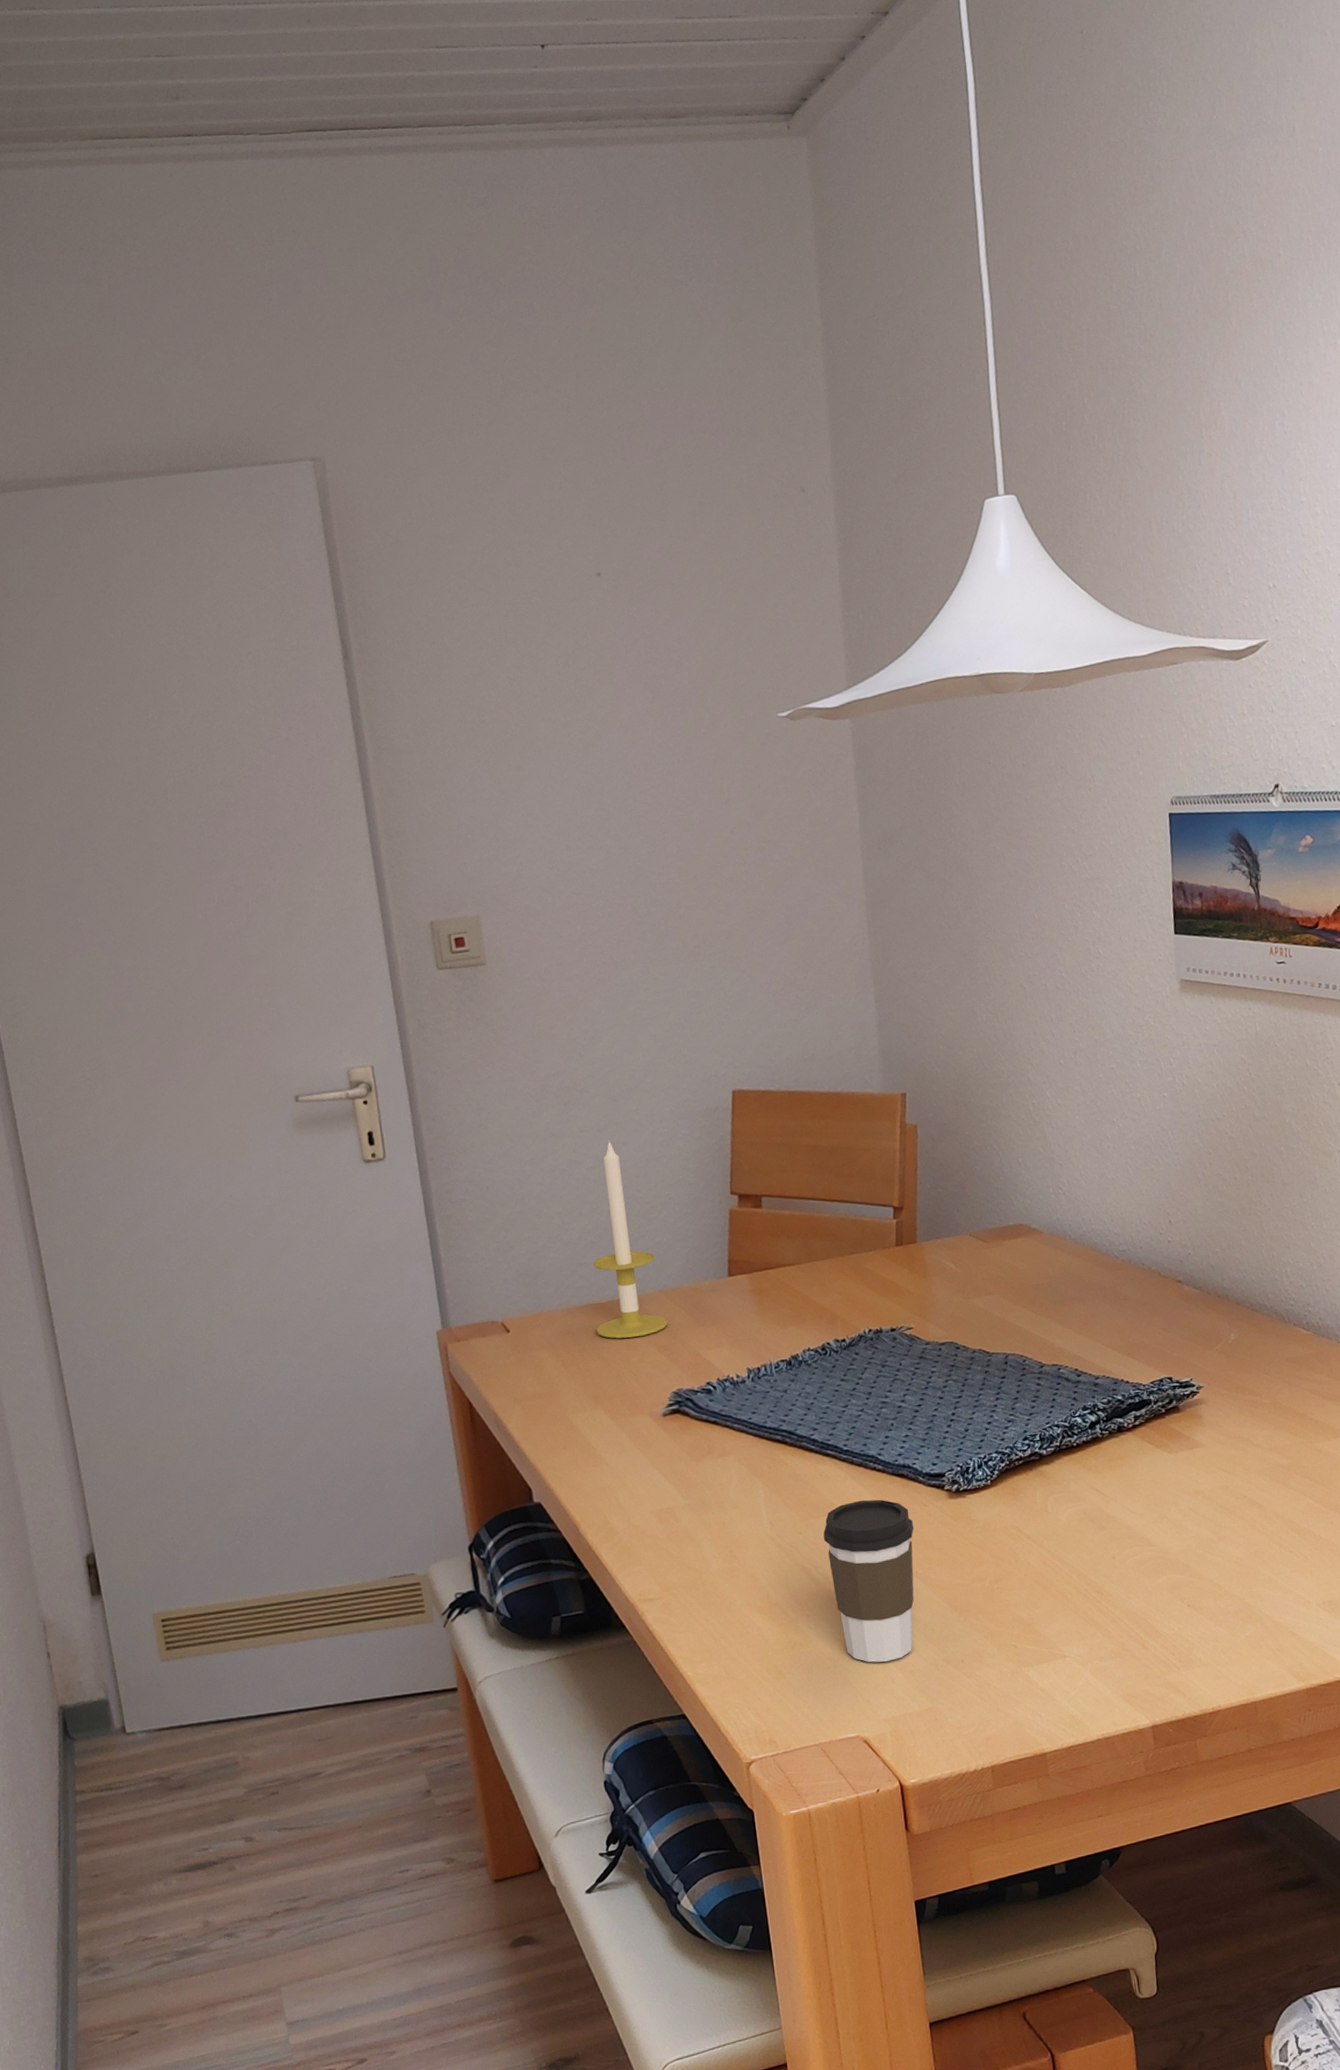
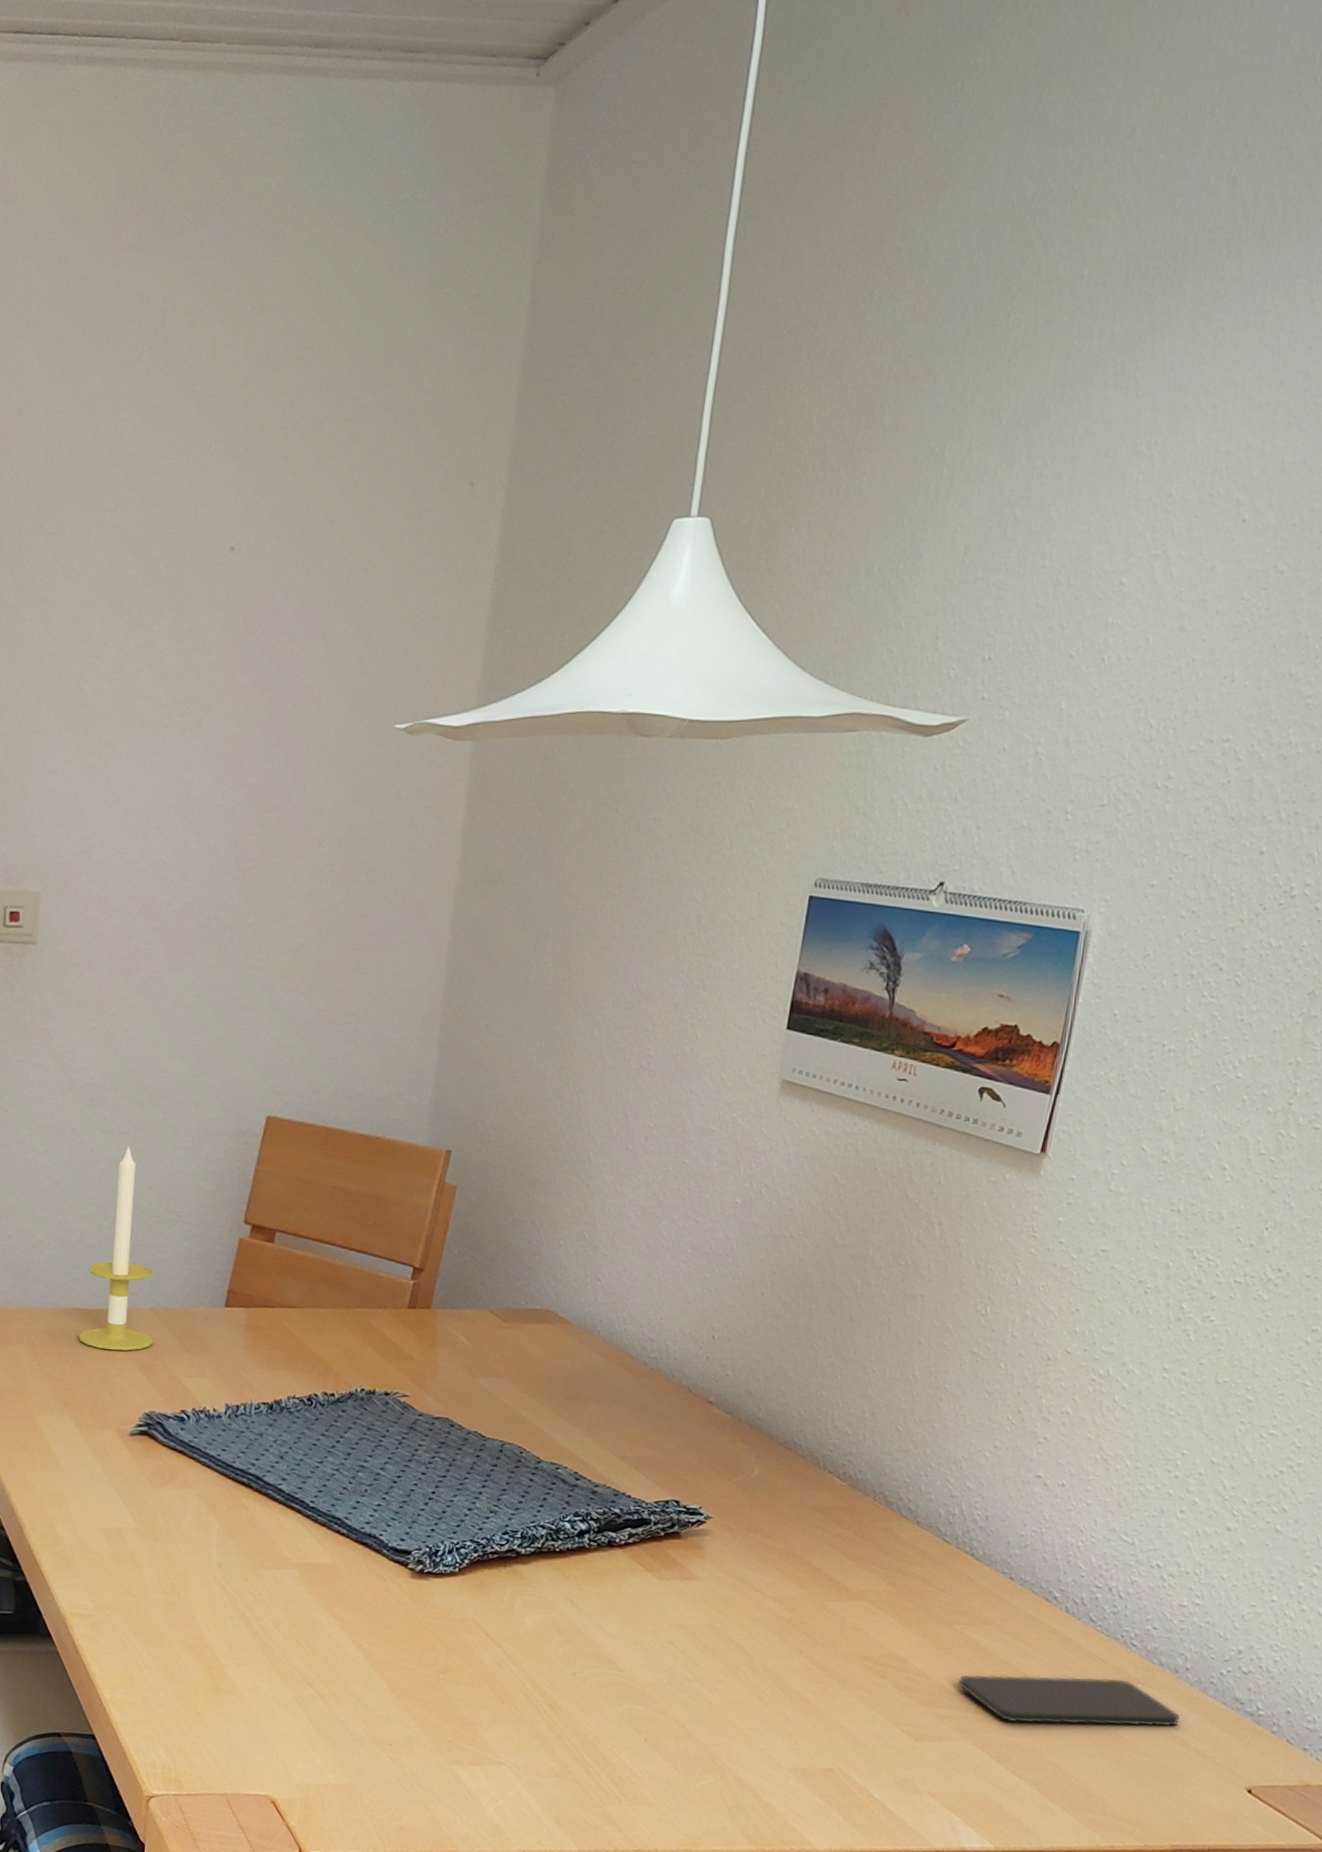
coffee cup: present [823,1499,915,1663] -> none [270,1560,368,1728]

